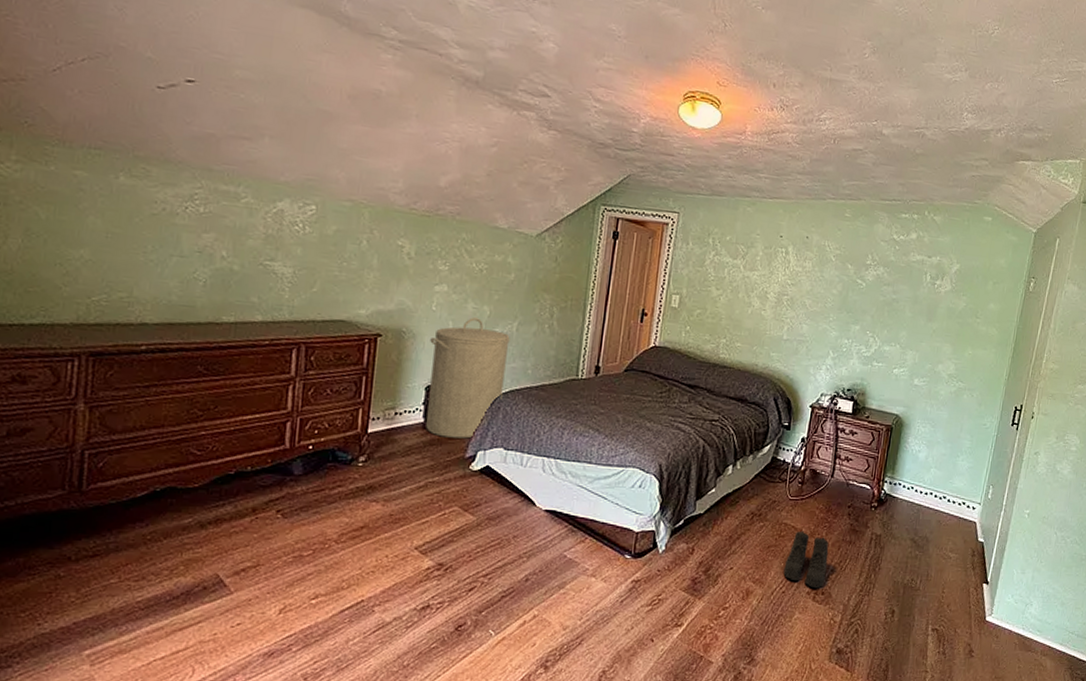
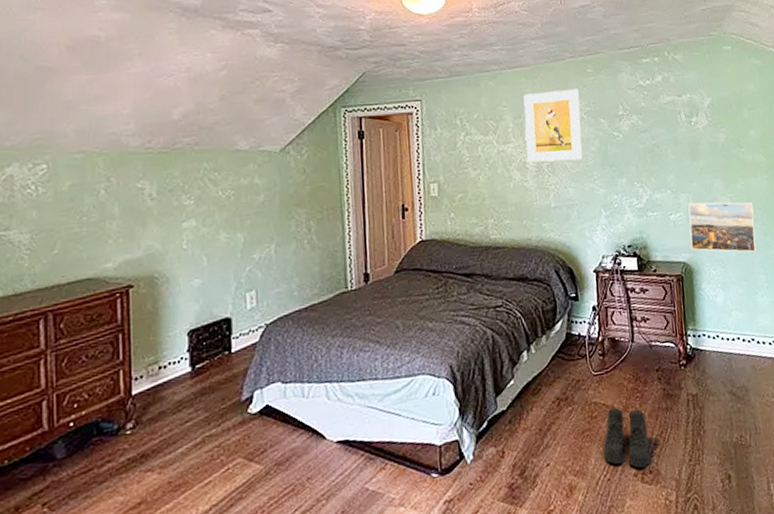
laundry hamper: present [426,318,510,439] -> none [186,248,271,384]
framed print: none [768,226,834,301] -> present [523,88,583,163]
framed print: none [907,361,975,418] -> present [688,202,756,252]

